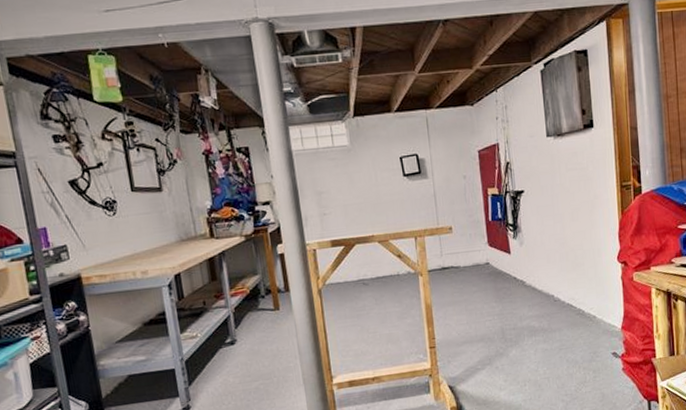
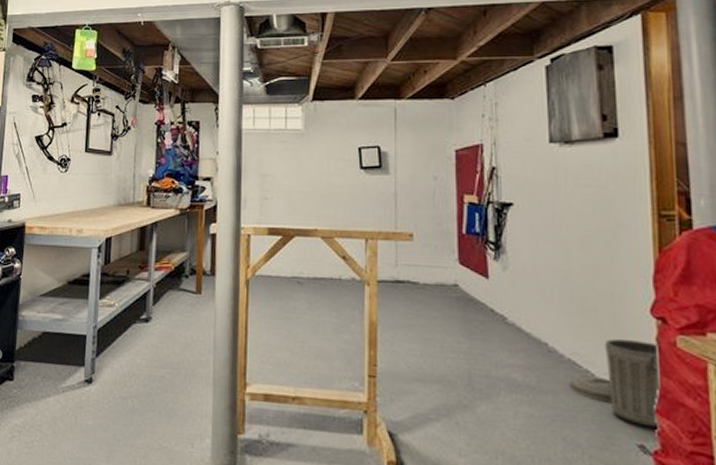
trash can: none [569,280,625,339] -> present [570,339,661,428]

